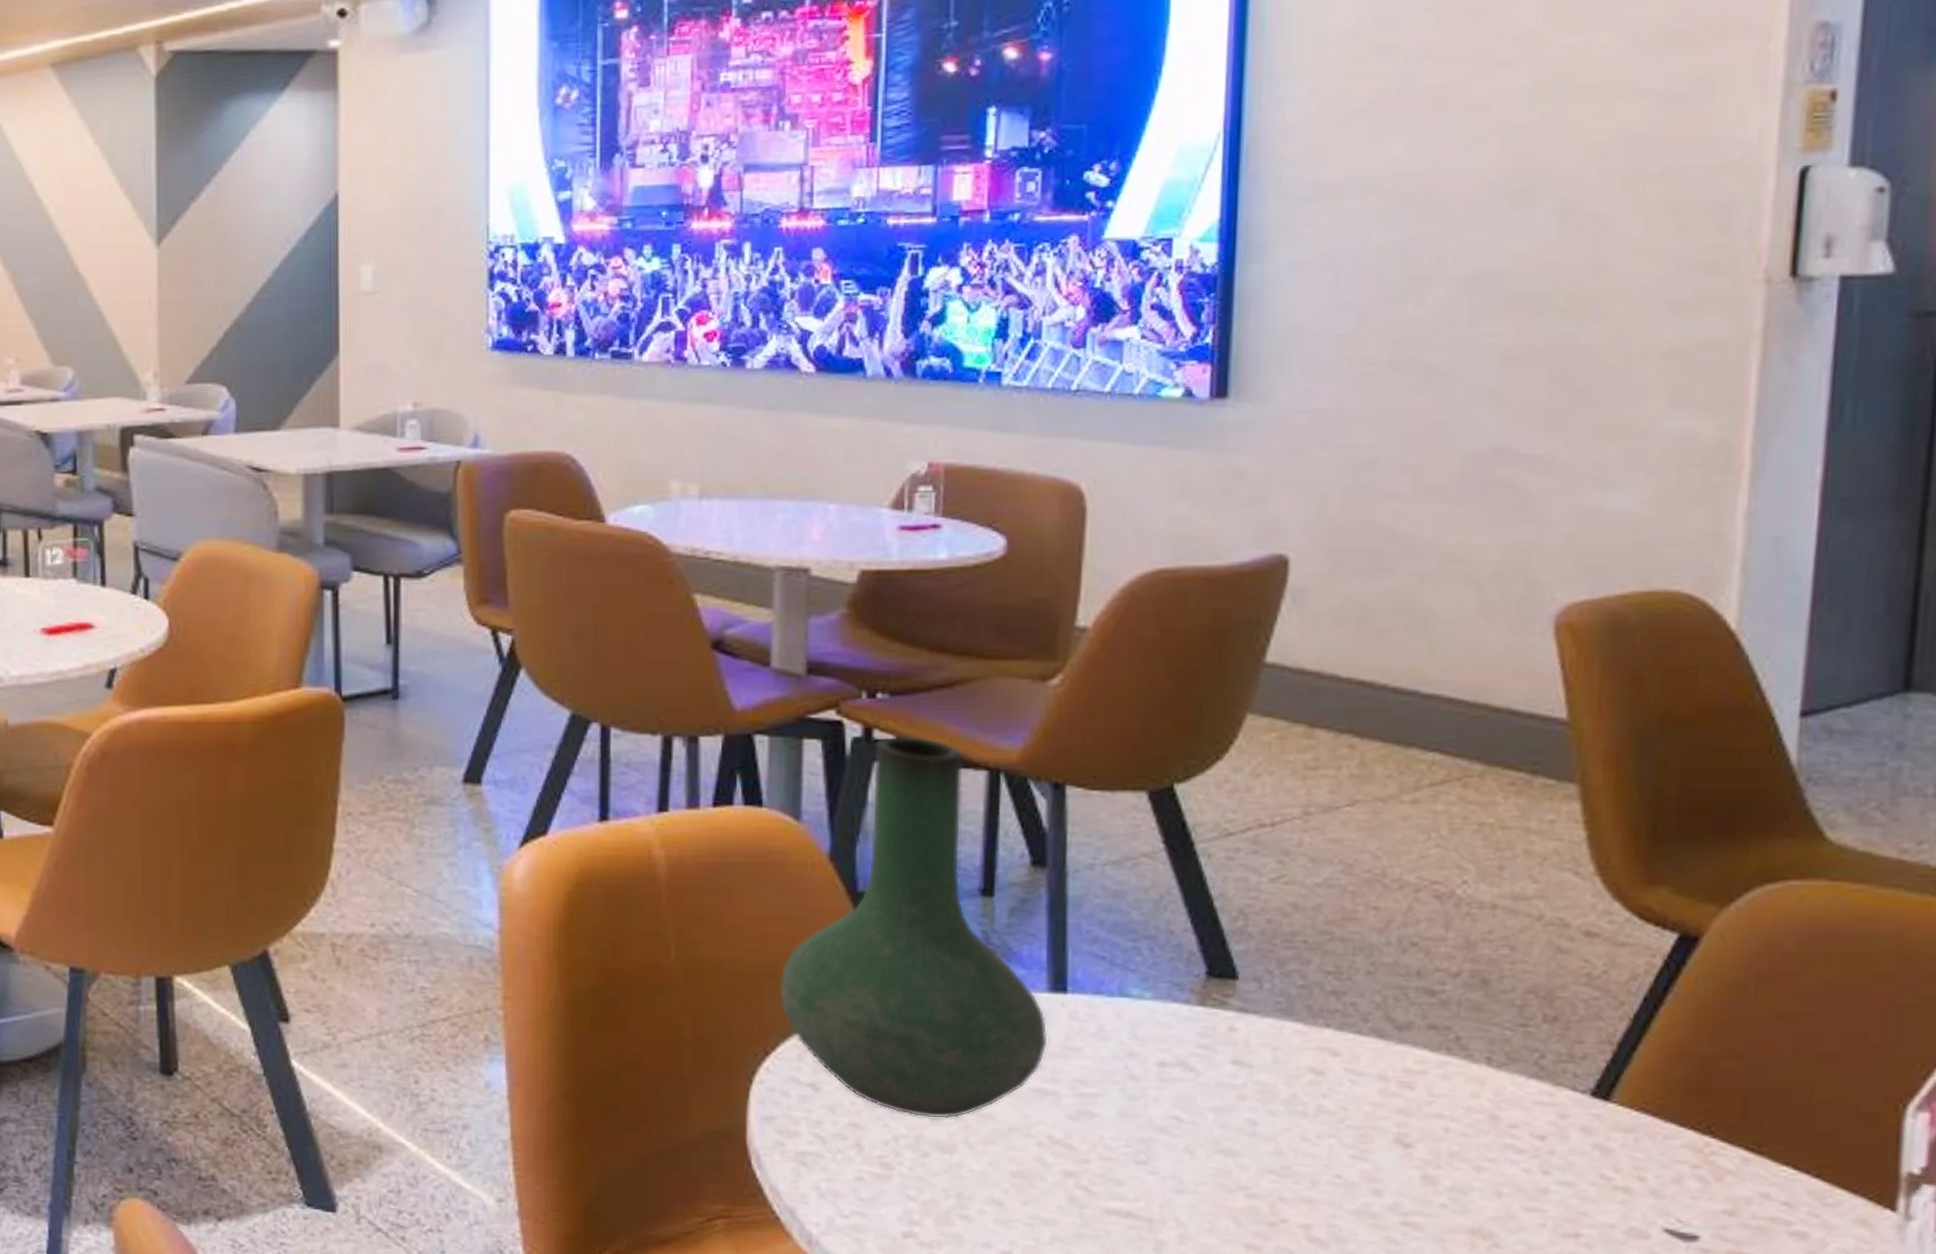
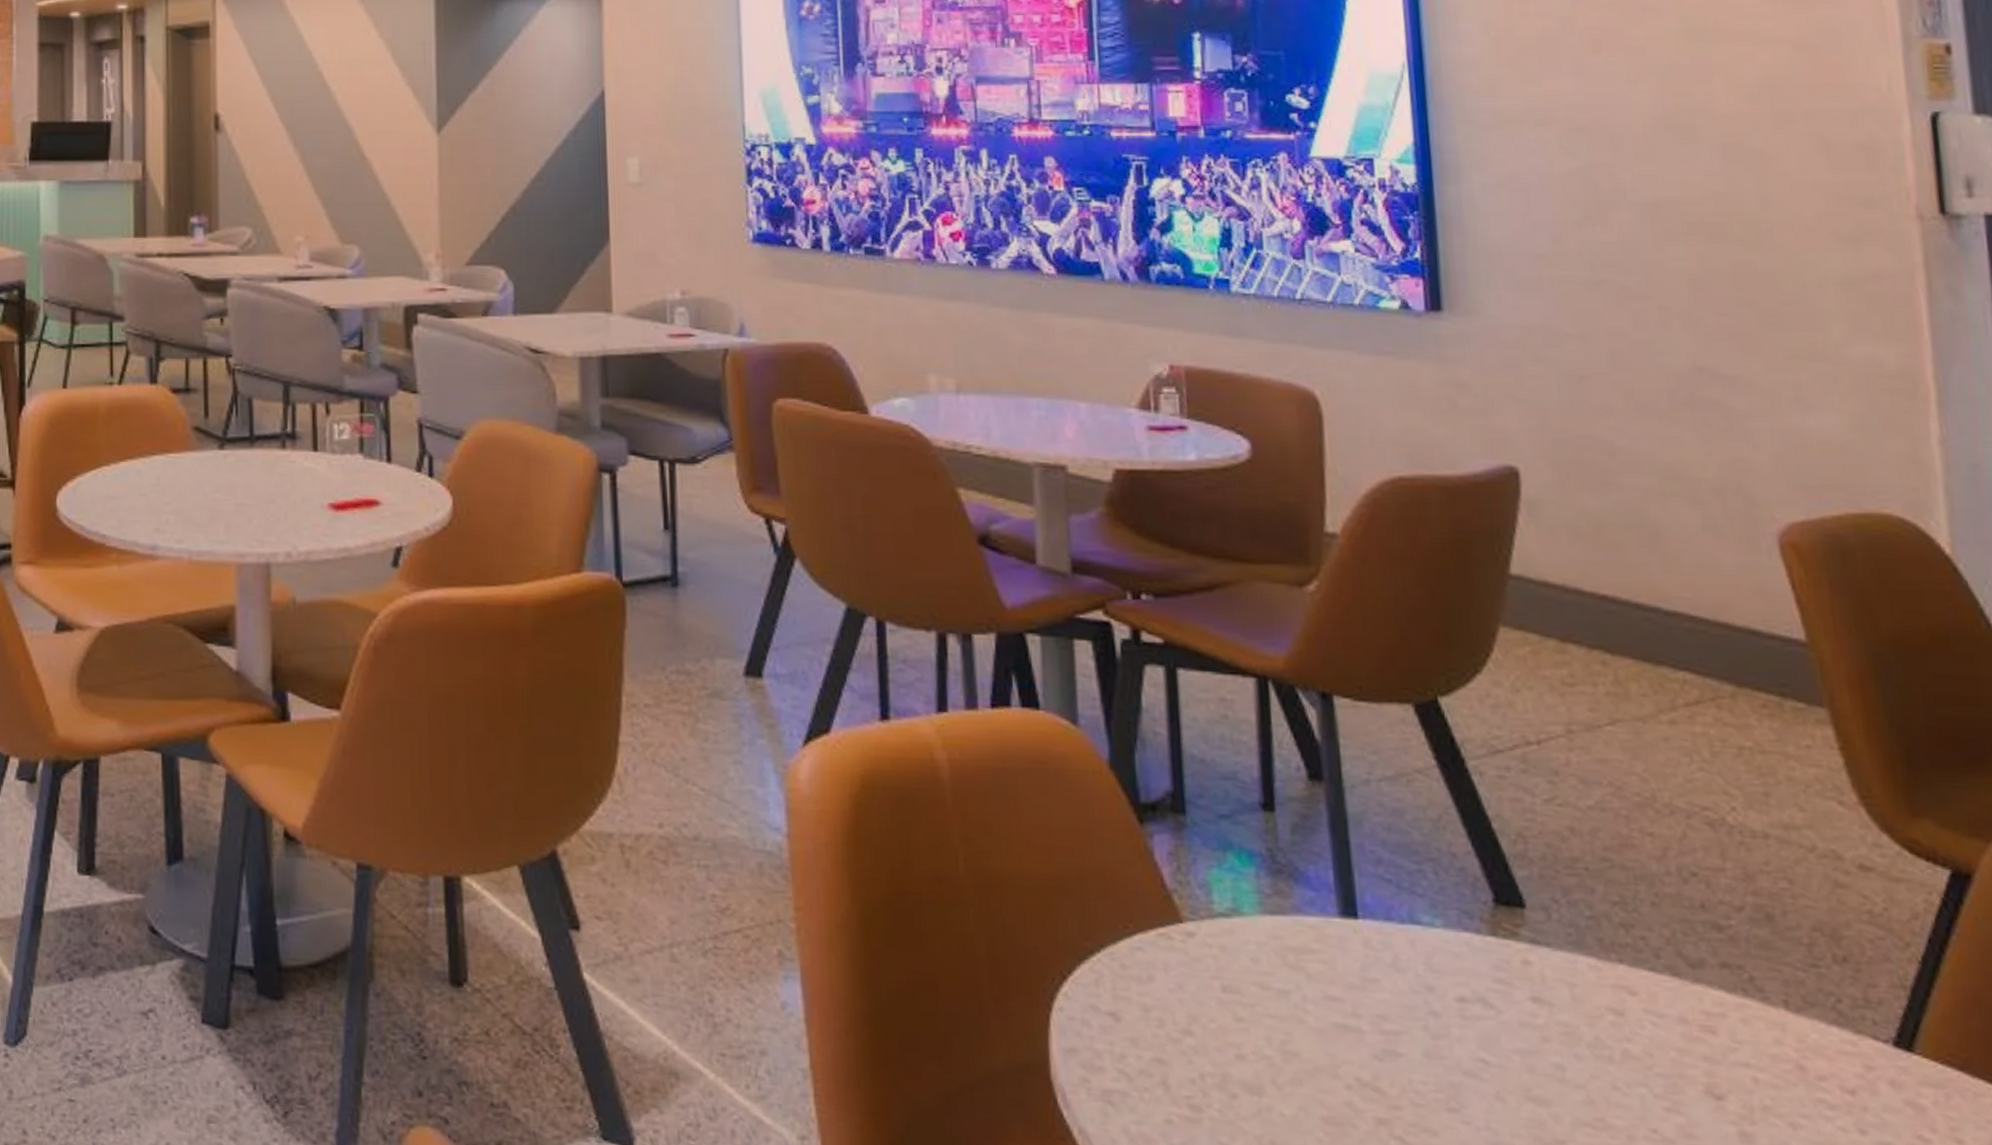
vase: present [779,736,1049,1119] -> none [1070,639,1346,1056]

